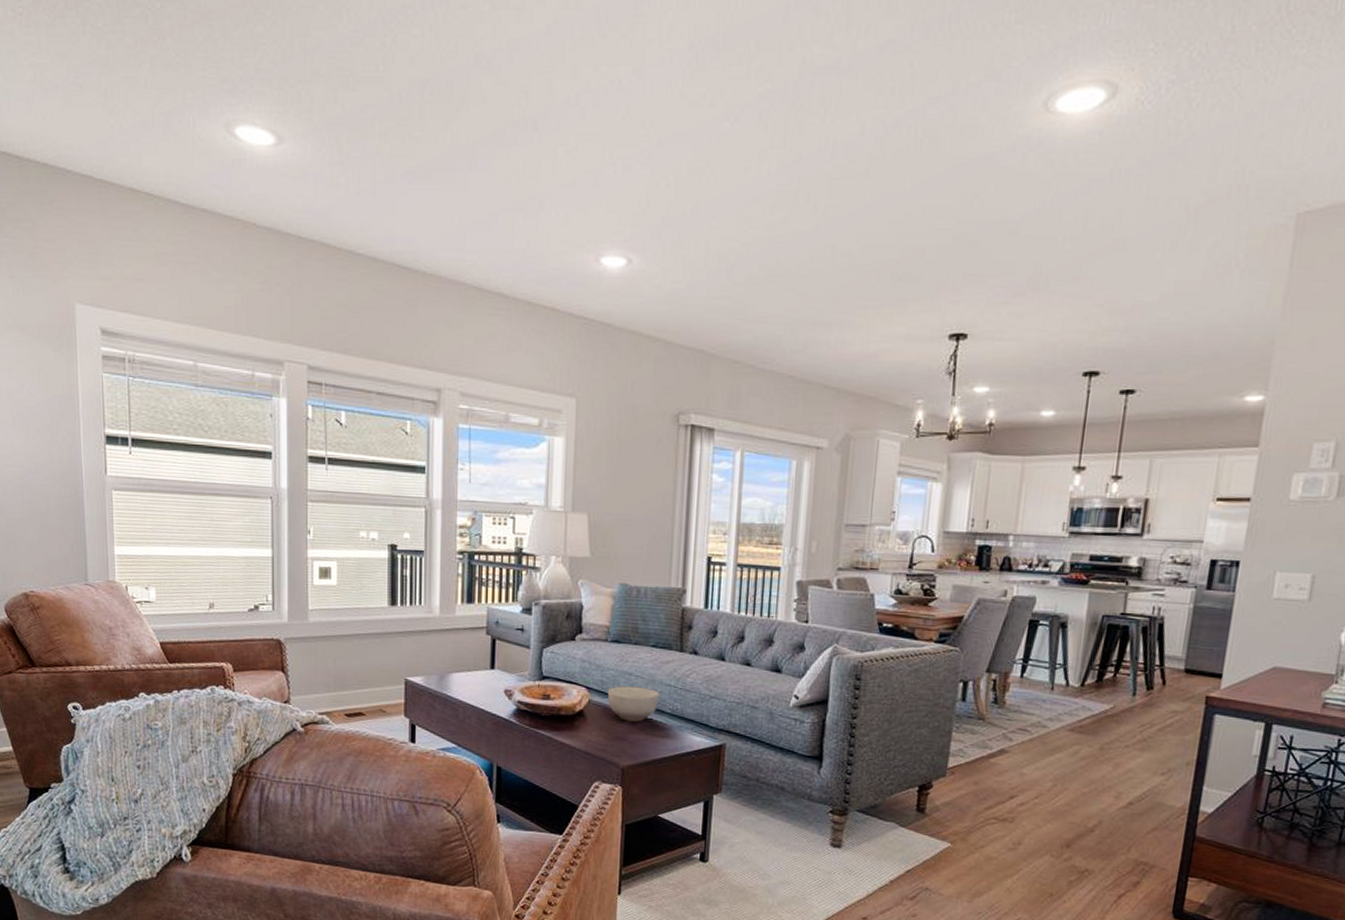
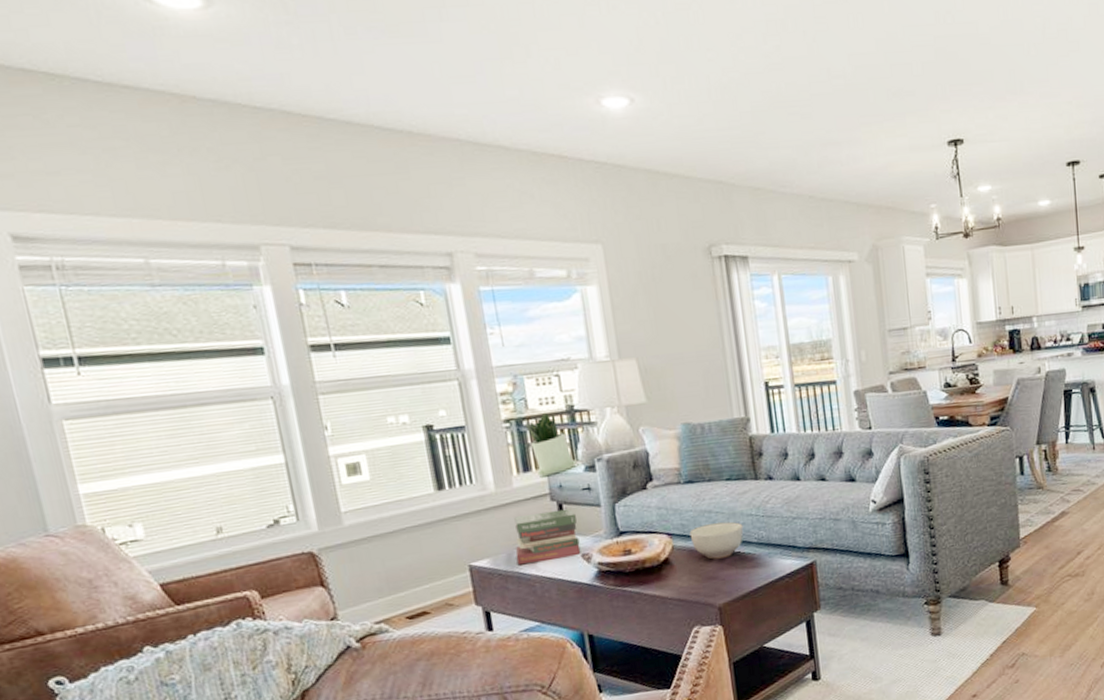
books: none [446,643,506,690] -> present [514,508,581,566]
planter: none [474,550,517,611] -> present [523,412,578,477]

